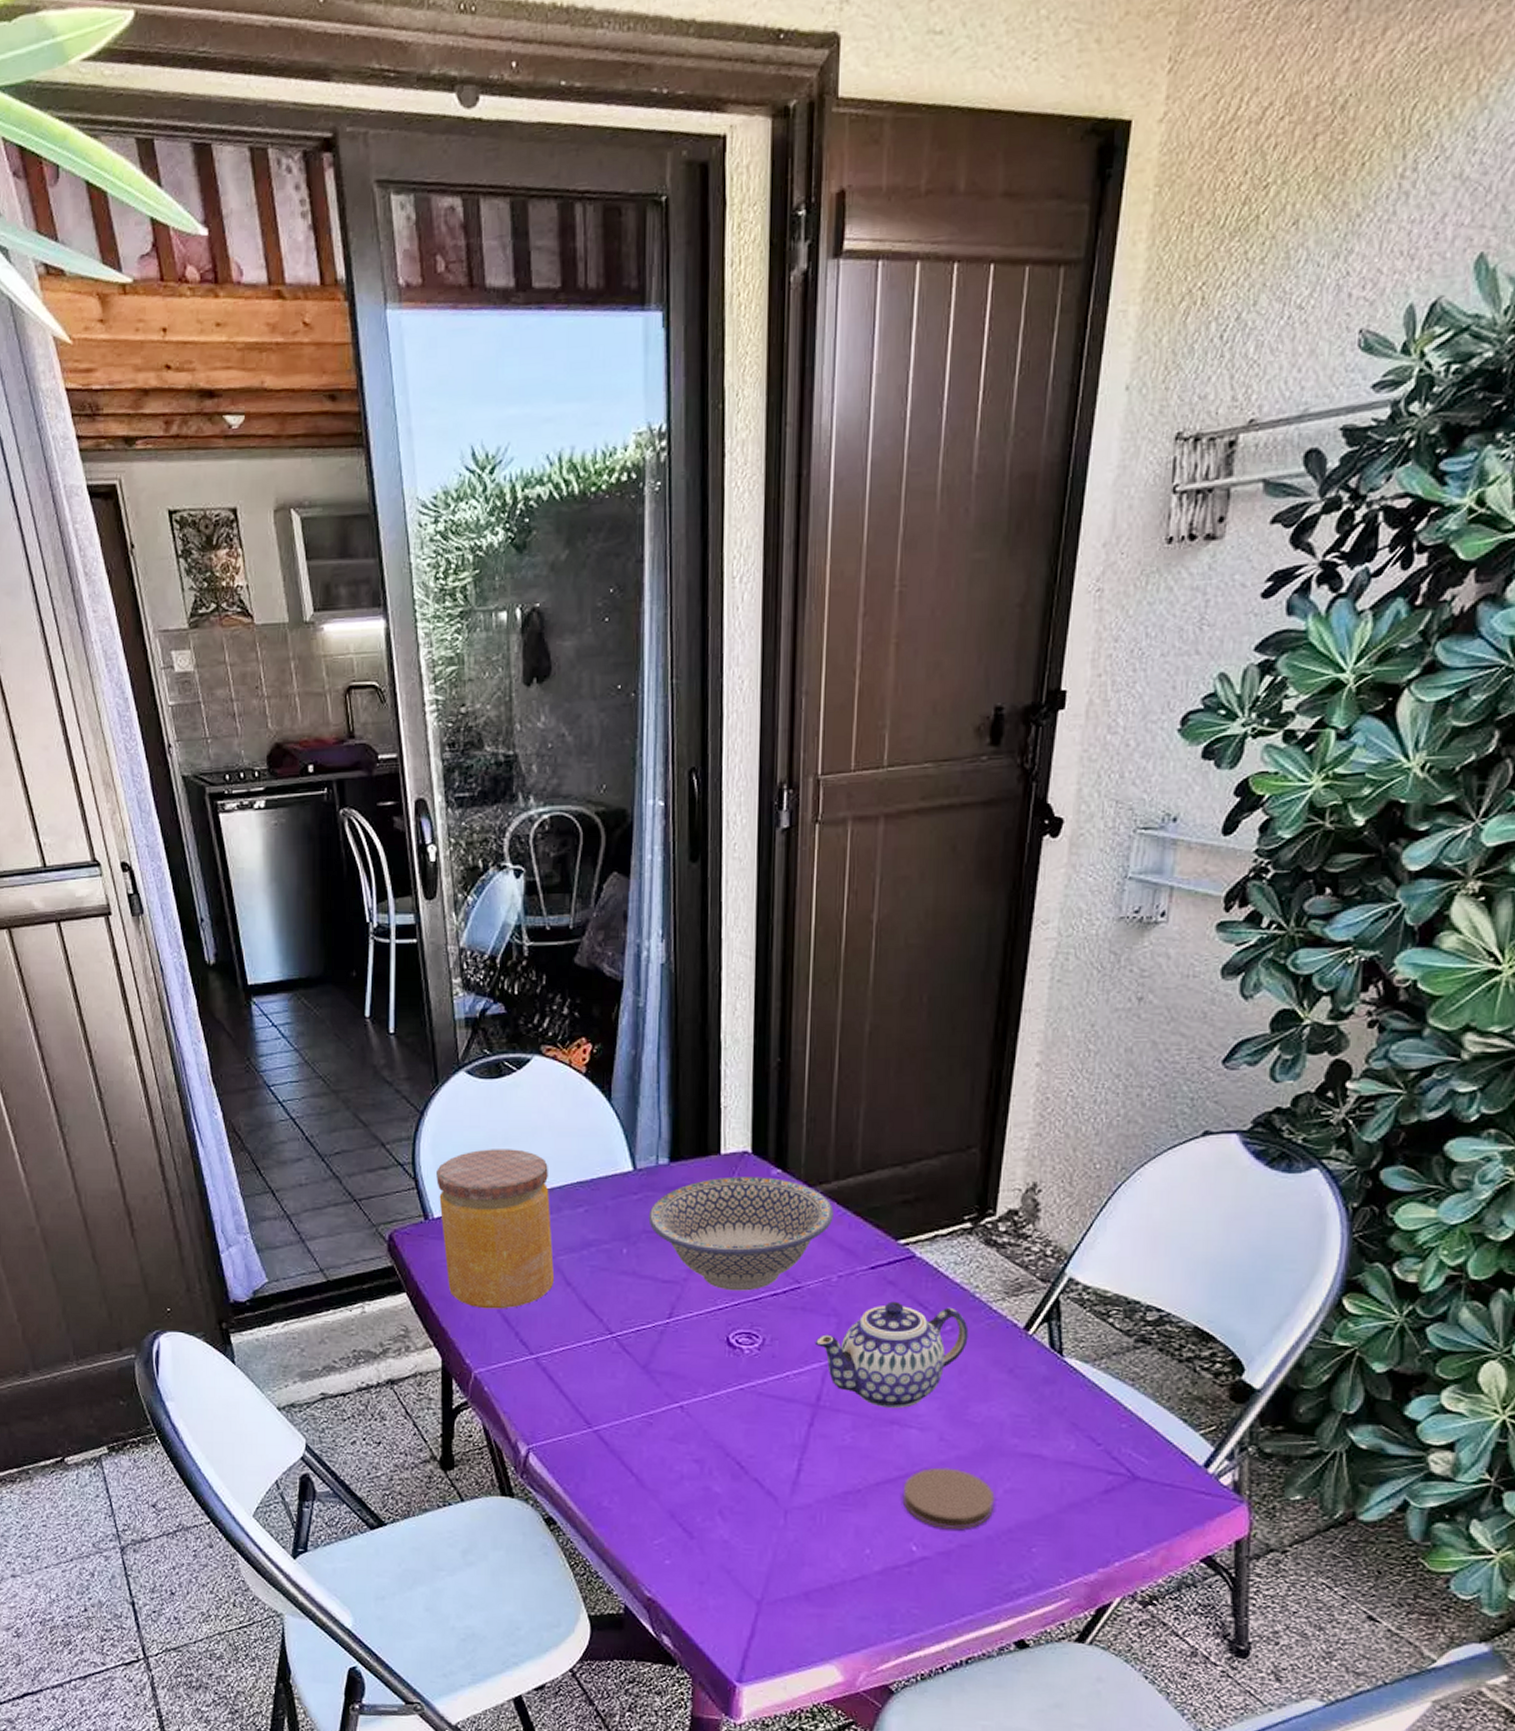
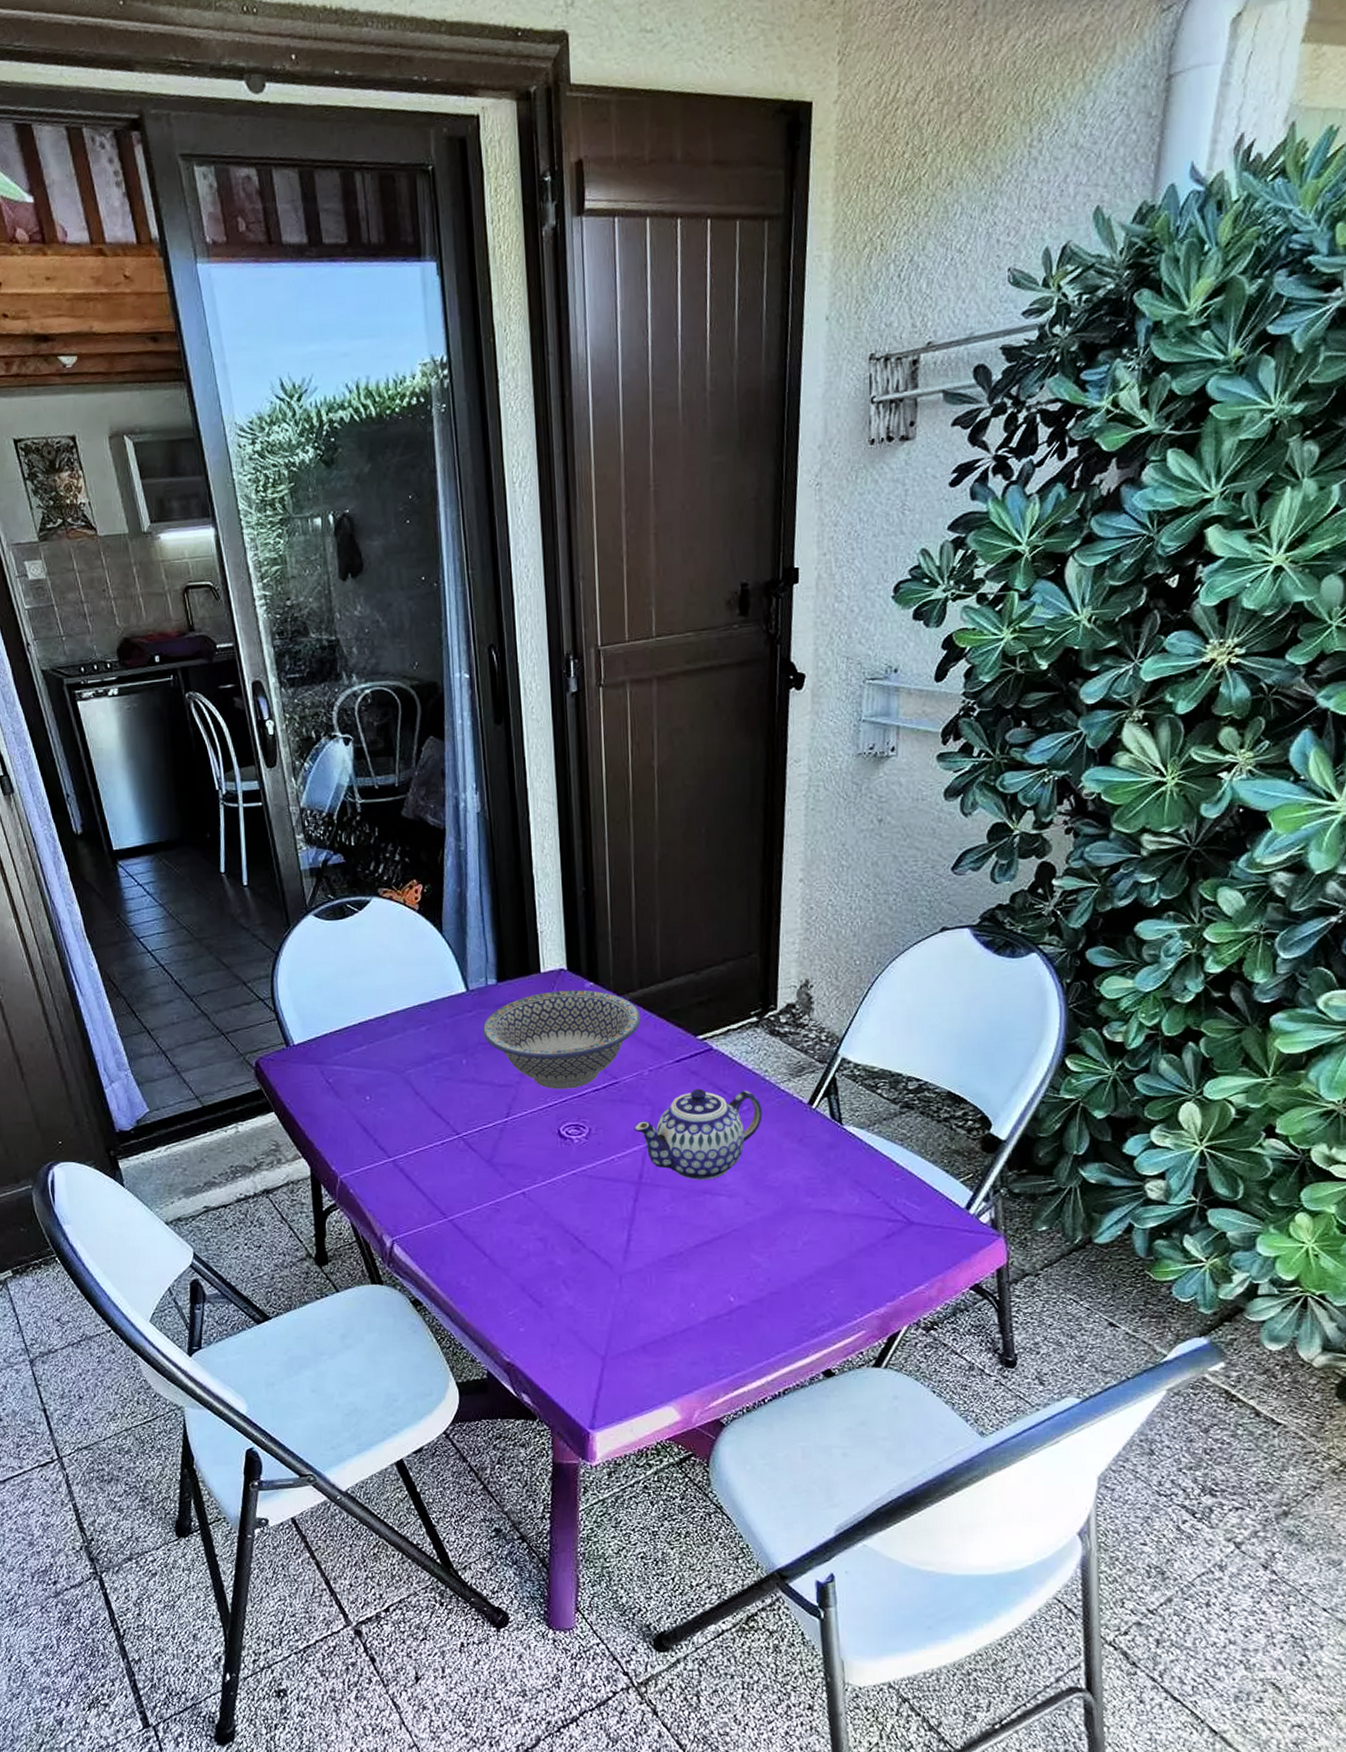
jar: present [436,1149,555,1309] -> none [294,979,405,1121]
coaster: present [902,1467,995,1529] -> none [718,1227,796,1280]

